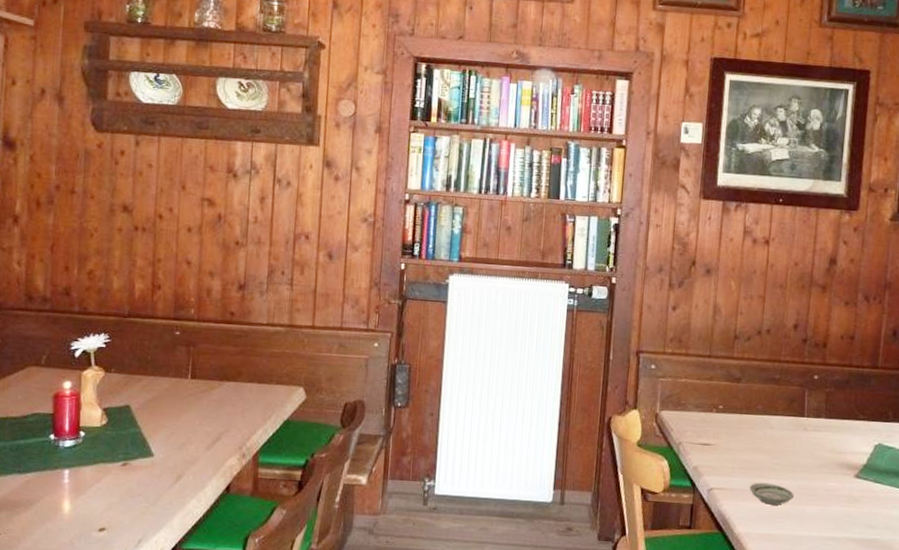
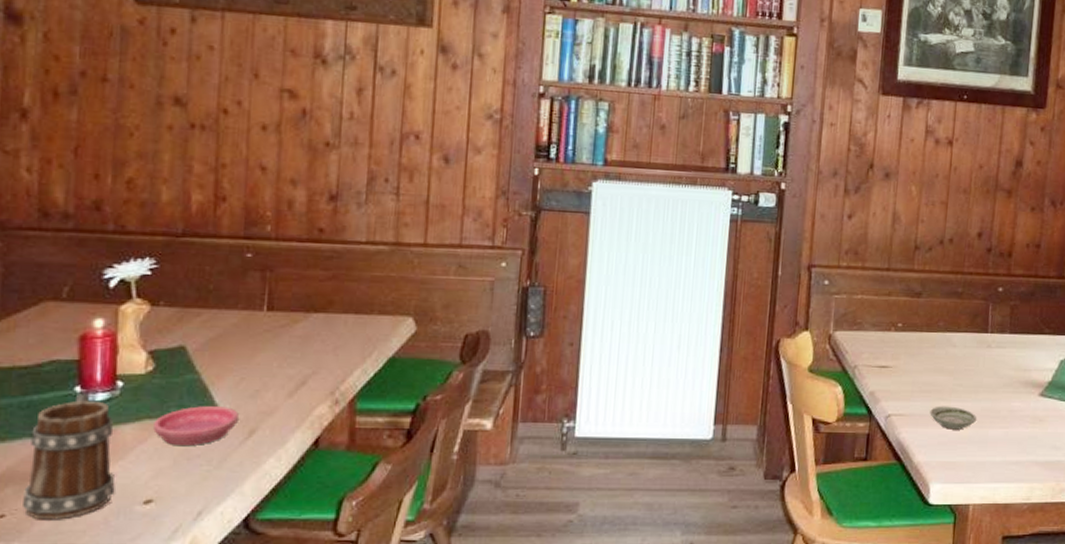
beer mug: none [12,440,78,540] -> present [23,394,115,520]
saucer: none [106,454,169,486] -> present [153,406,239,445]

